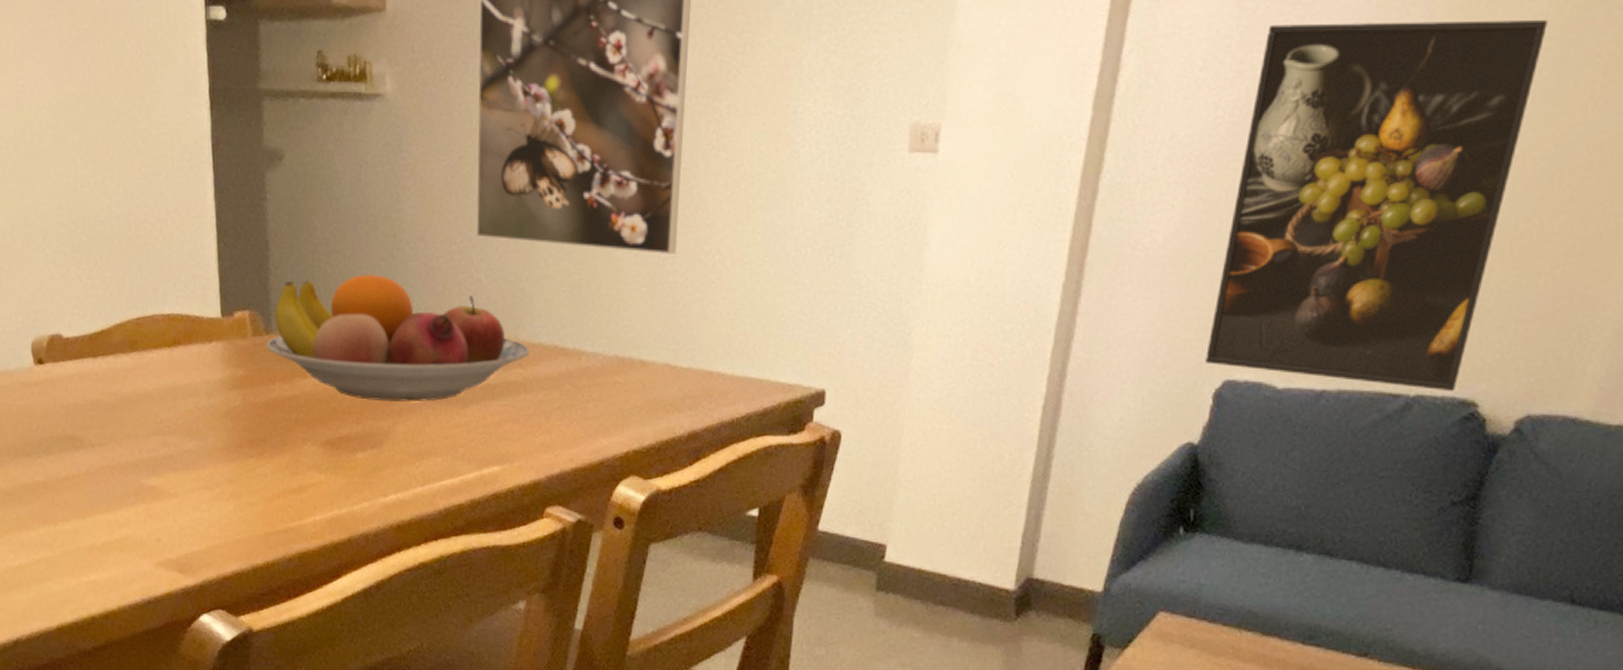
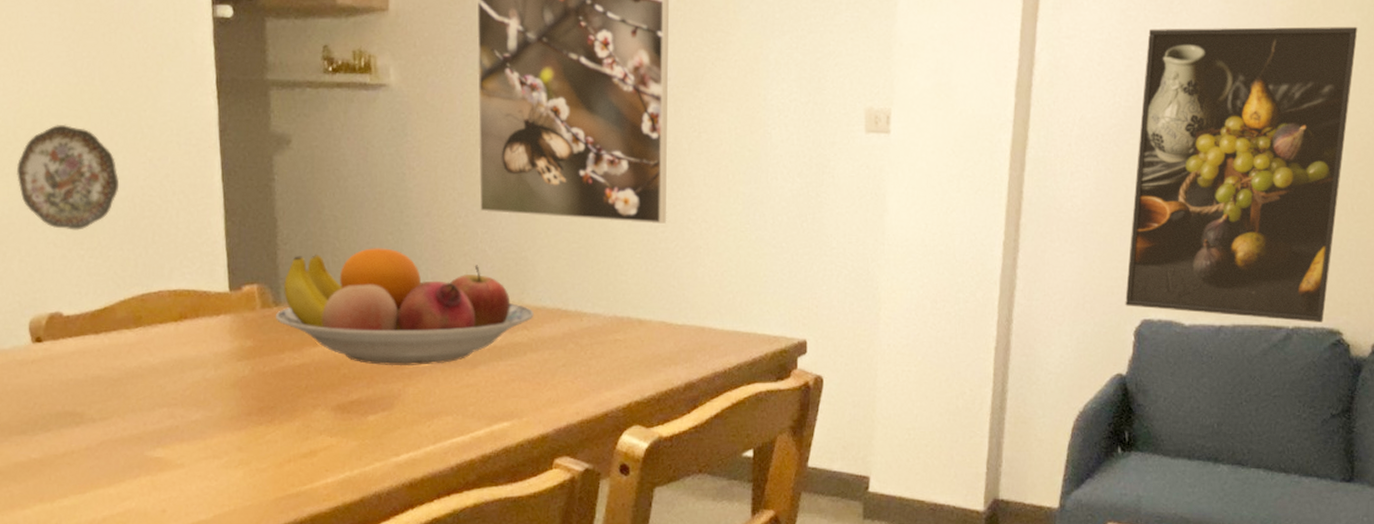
decorative plate: none [18,136,115,250] -> present [17,124,120,230]

